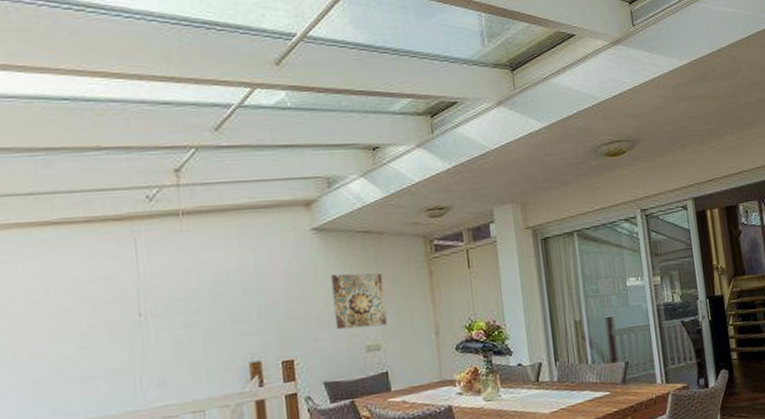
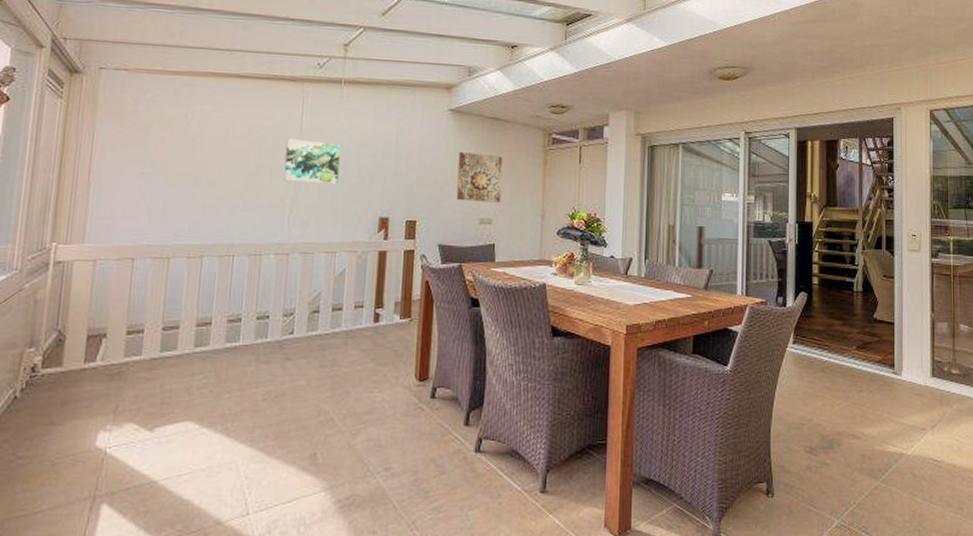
wall art: none [123,286,194,339] -> present [284,138,341,185]

